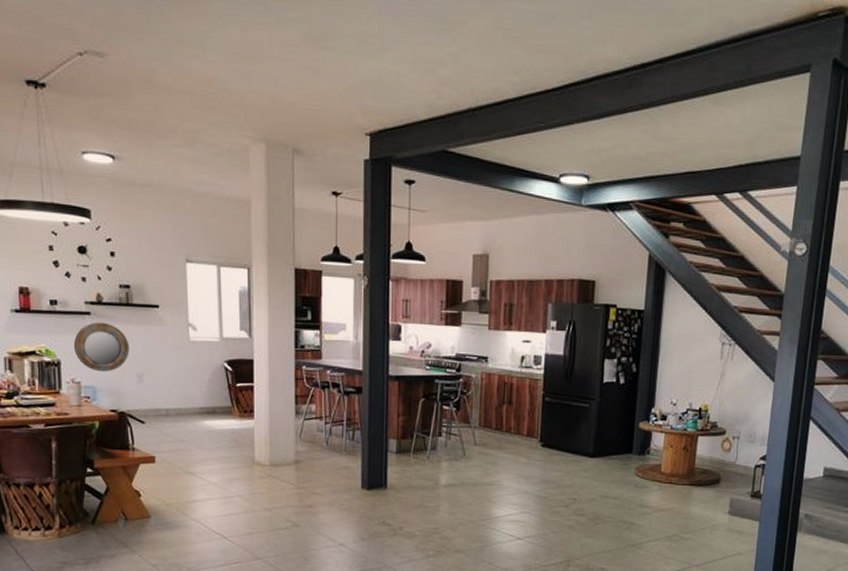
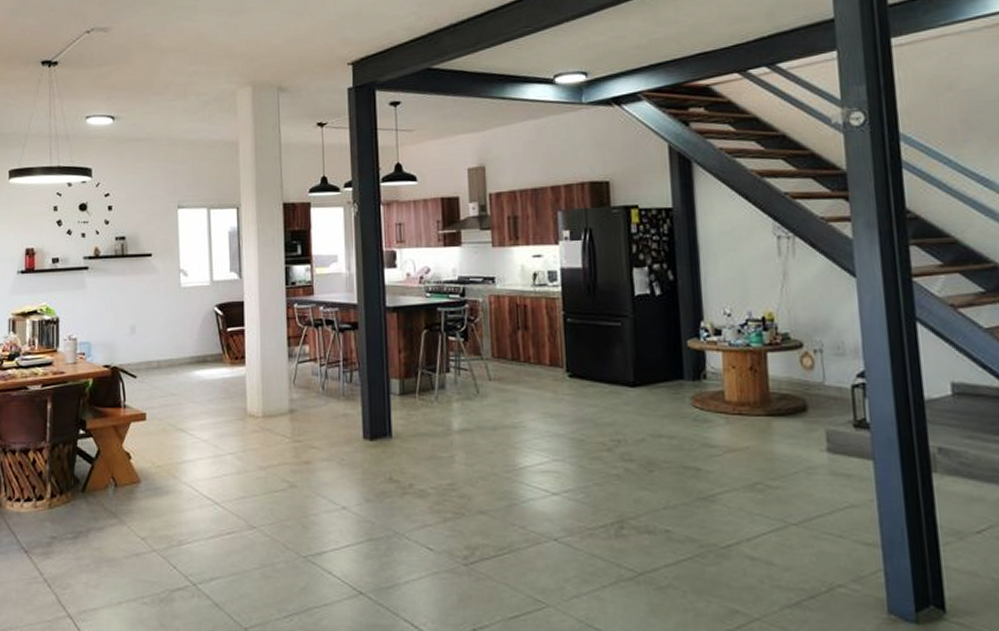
home mirror: present [73,321,130,372] -> none [71,275,123,326]

